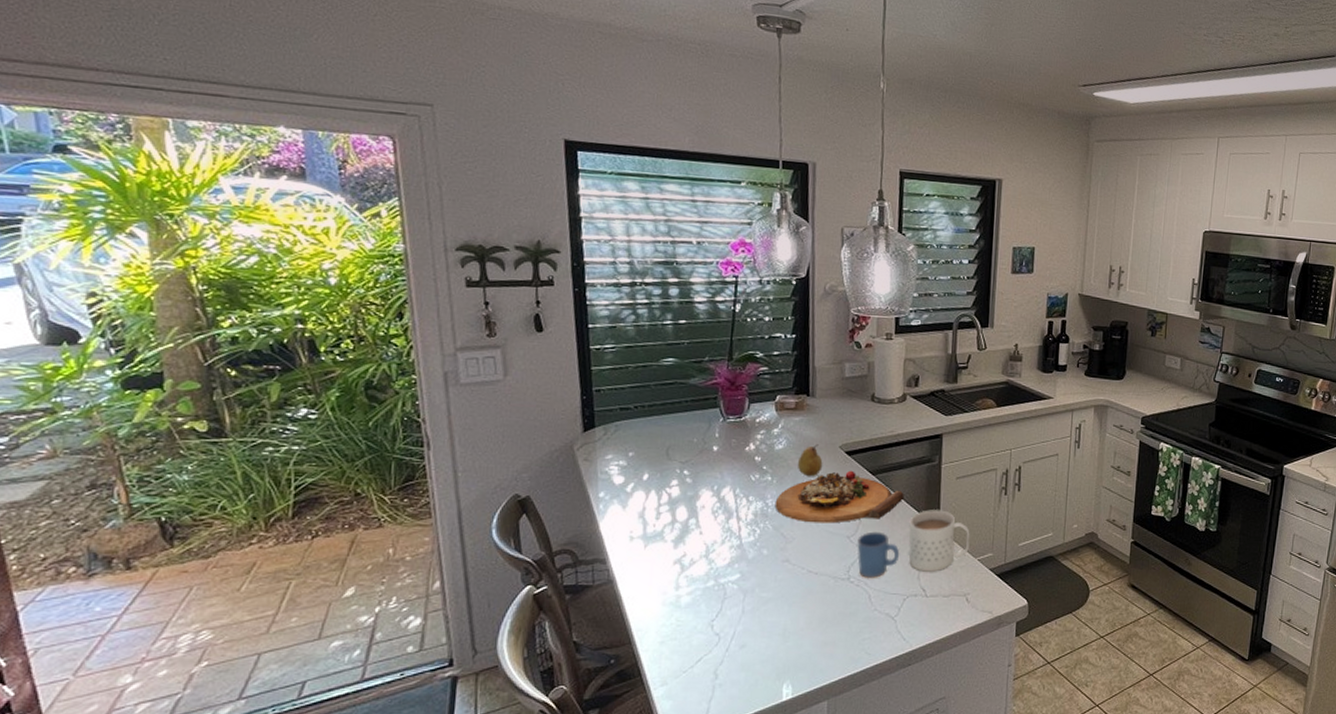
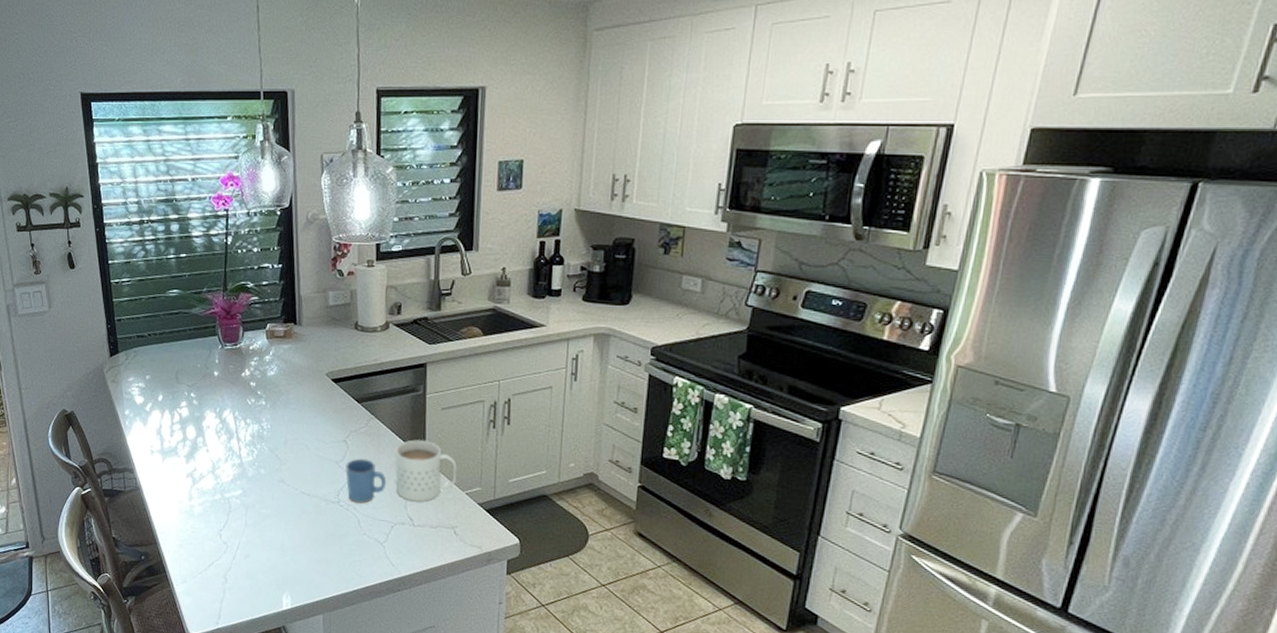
cutting board: present [775,470,905,524] -> none [269,397,391,449]
fruit: present [798,444,823,477] -> none [289,371,311,403]

